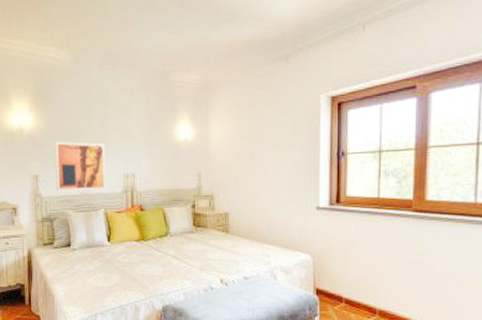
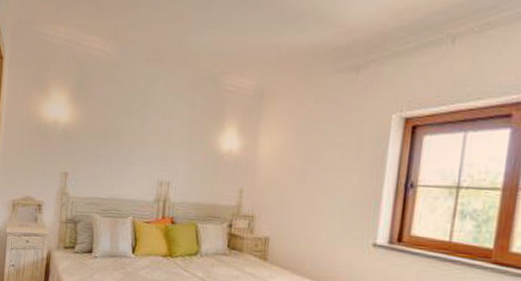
wall art: present [54,141,106,192] -> none [85,138,141,196]

